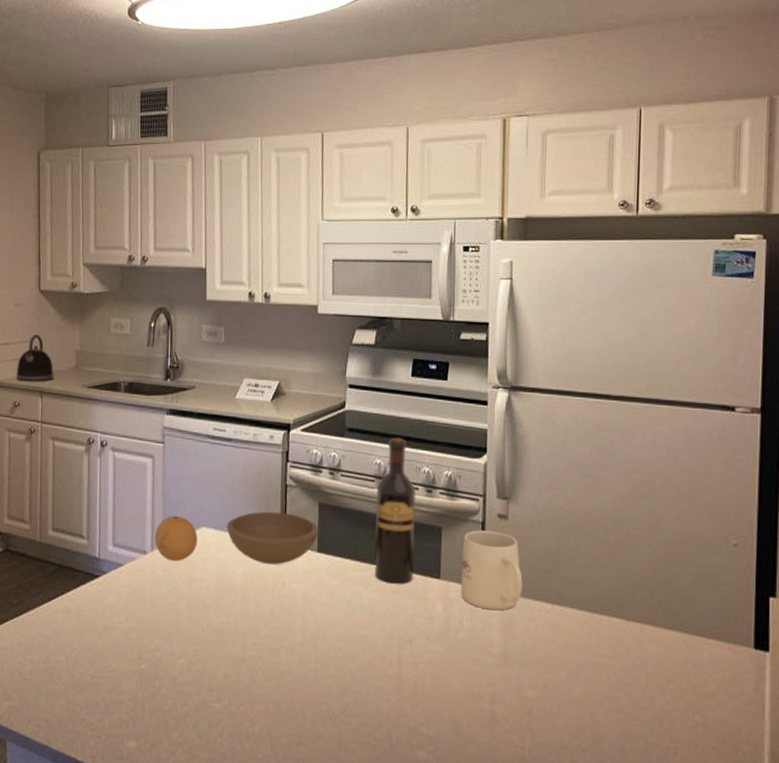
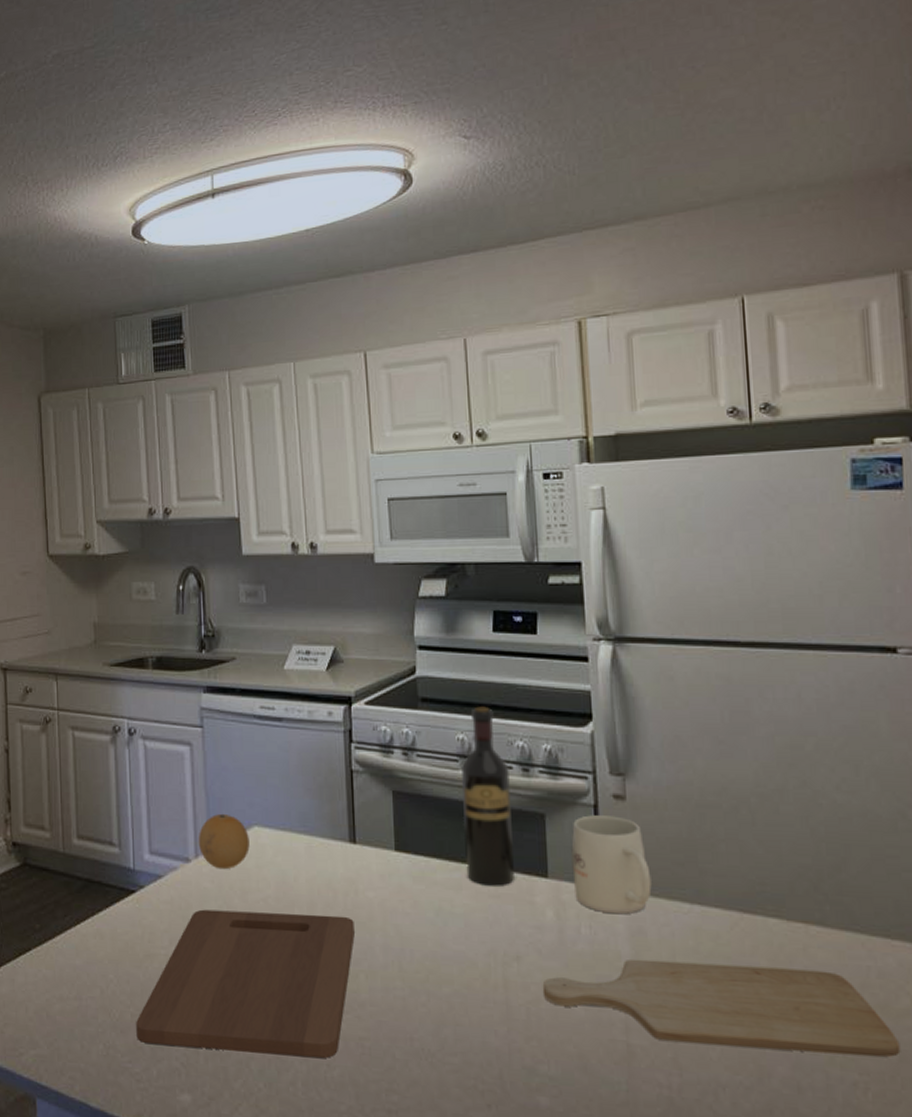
kettle: present [16,334,54,383] -> none [25,605,70,663]
cutting board: none [93,593,280,716] -> present [136,909,355,1059]
bowl: present [226,511,319,565] -> none [283,804,395,868]
chopping board: none [428,646,705,729] -> present [542,959,901,1057]

